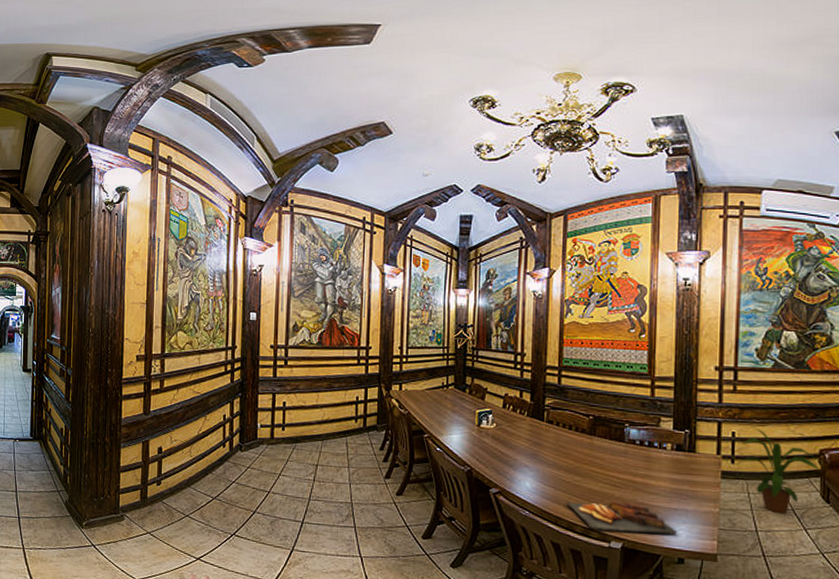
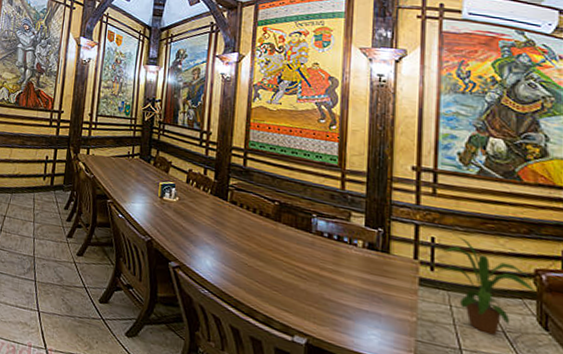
food platter: present [566,501,678,536] -> none [247,286,369,339]

